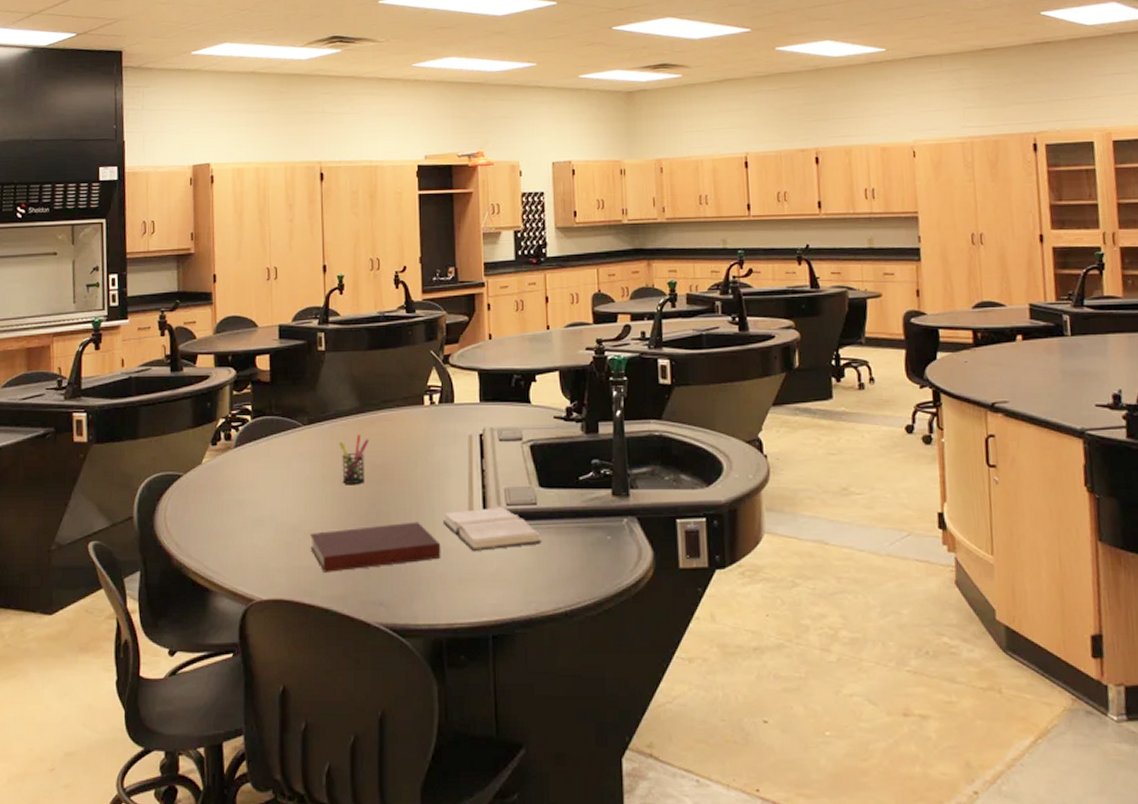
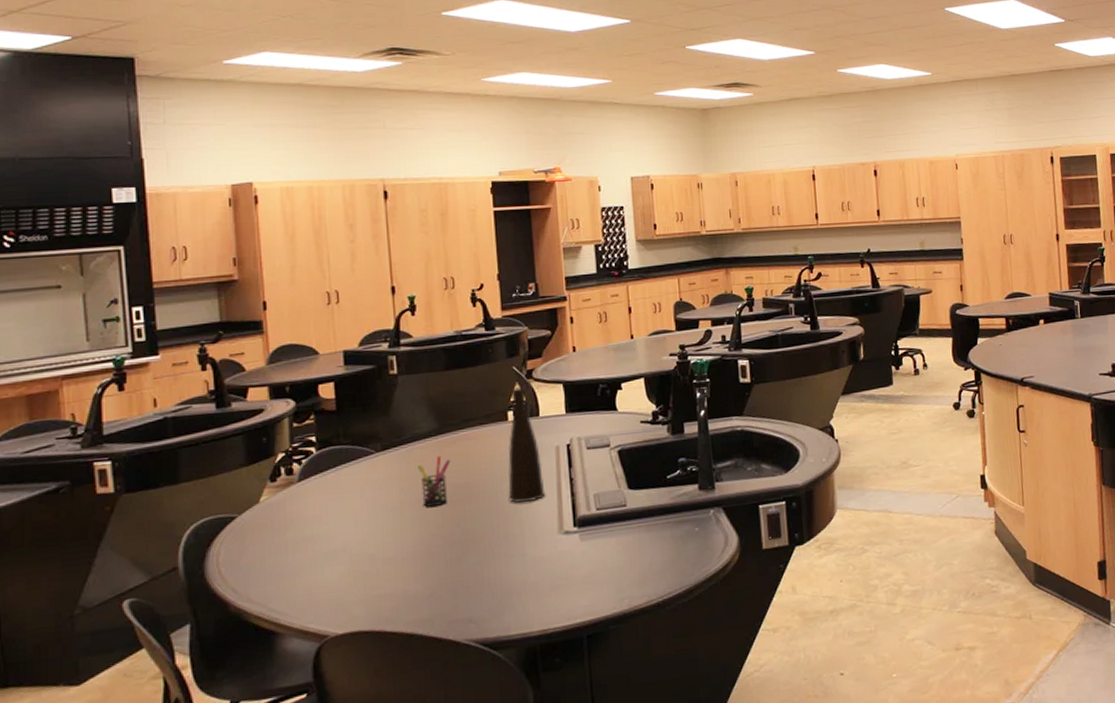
notebook: present [310,521,441,572] -> none [389,536,532,598]
vase: none [422,372,457,489] -> present [508,387,546,503]
hardback book: present [442,507,542,551] -> none [531,512,633,558]

